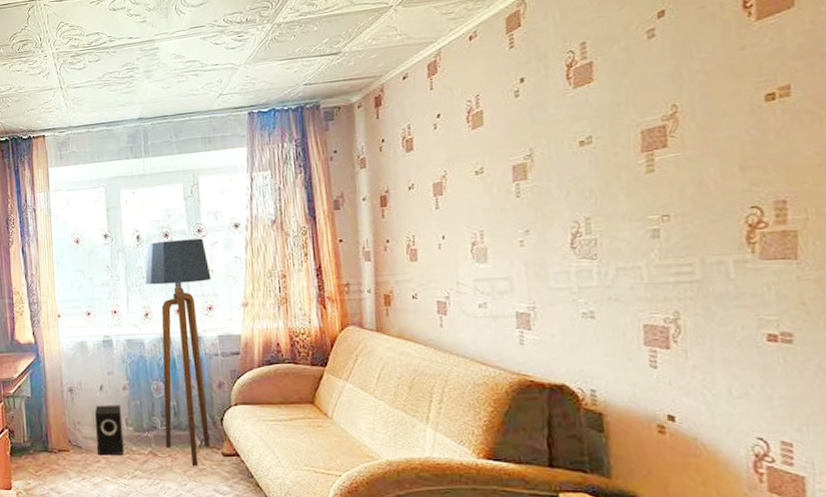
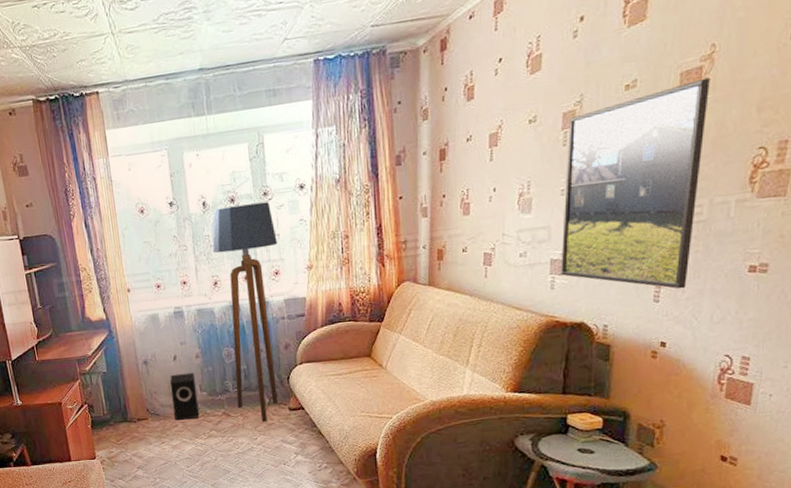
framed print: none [520,136,690,355] -> present [561,77,710,289]

